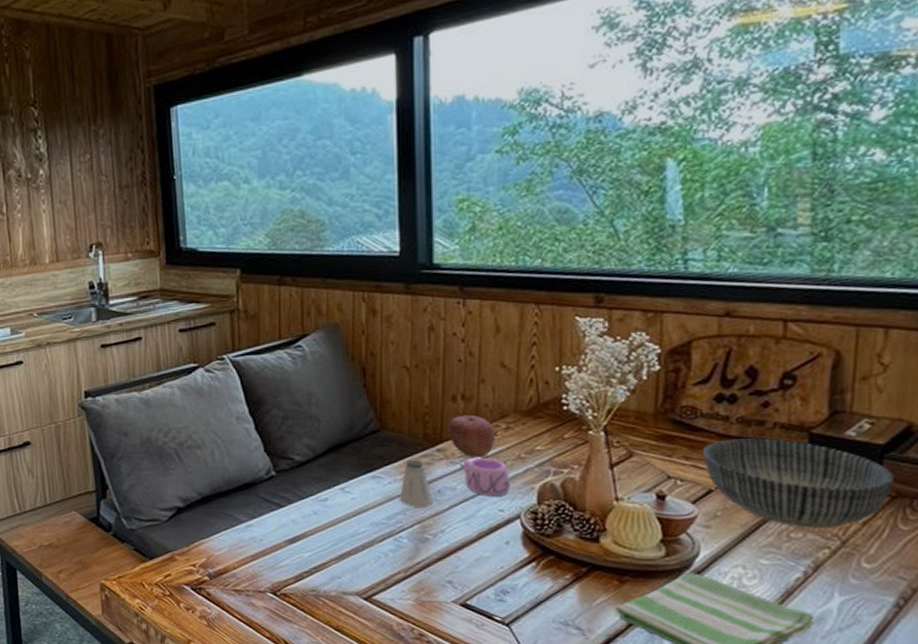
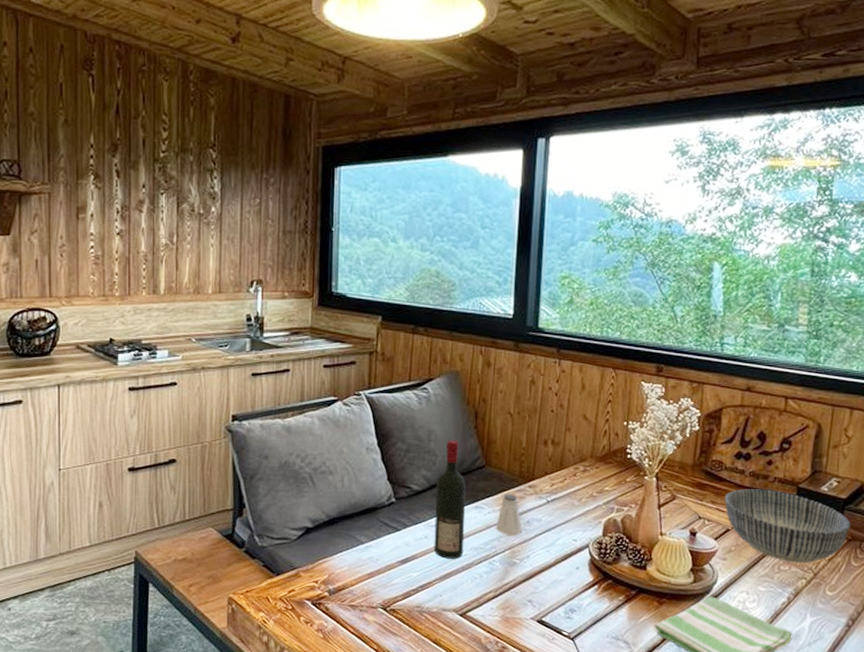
wine bottle: none [322,402,362,536] -> present [434,439,466,559]
apple: present [447,414,495,457] -> none [538,457,575,494]
mug: present [462,458,511,496] -> none [547,495,584,528]

